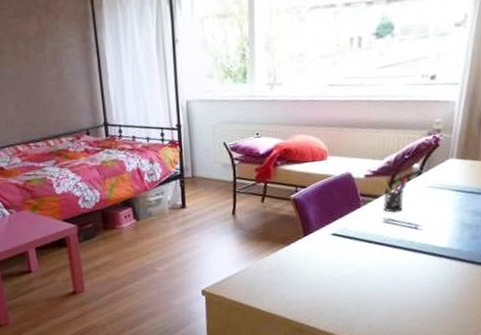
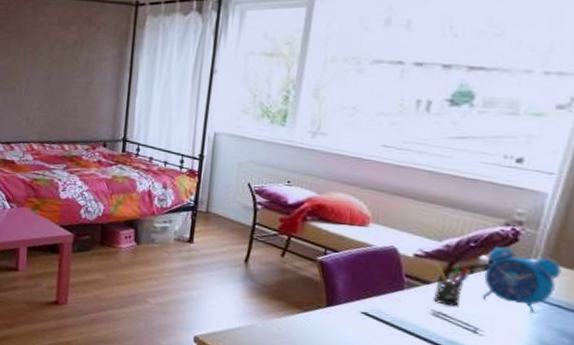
alarm clock: none [418,146,471,203] -> present [482,243,562,314]

